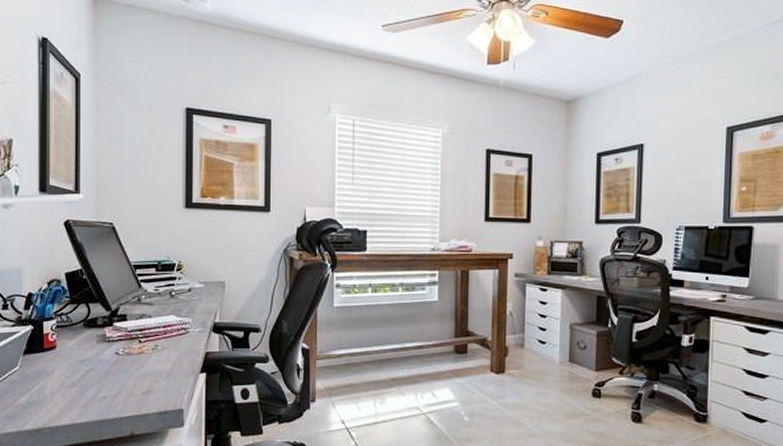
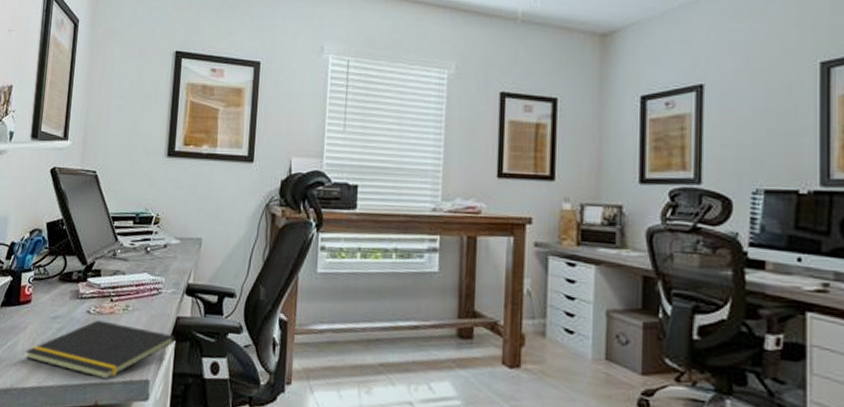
notepad: none [54,360,206,412] -> present [25,320,176,380]

